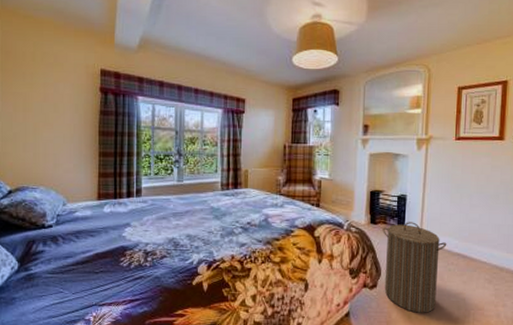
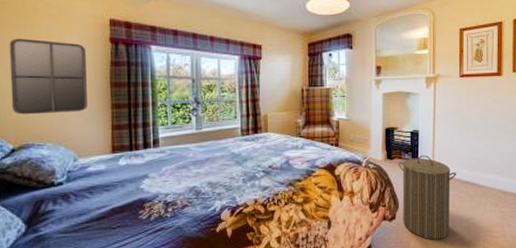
home mirror: none [10,85,77,159] -> present [9,38,87,115]

